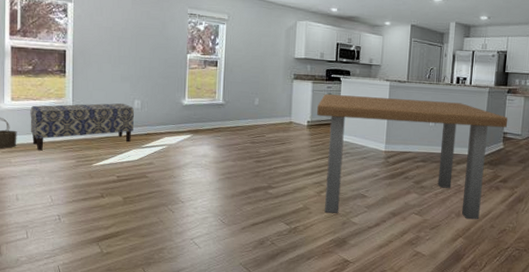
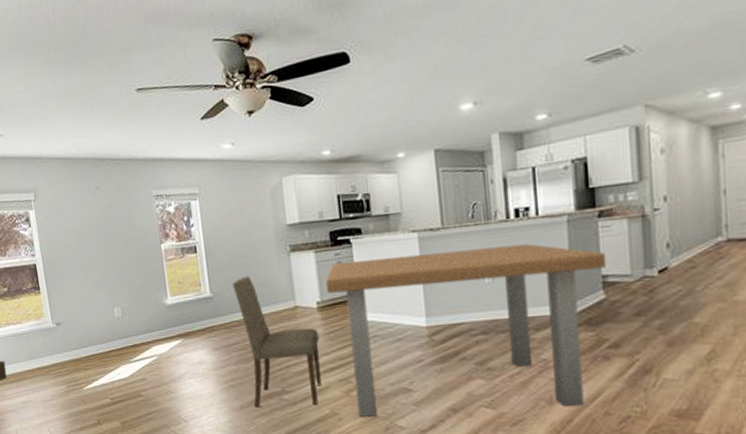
bench: present [30,103,135,151] -> none [13,314,119,379]
dining chair: none [242,92,305,200] -> present [232,275,322,407]

